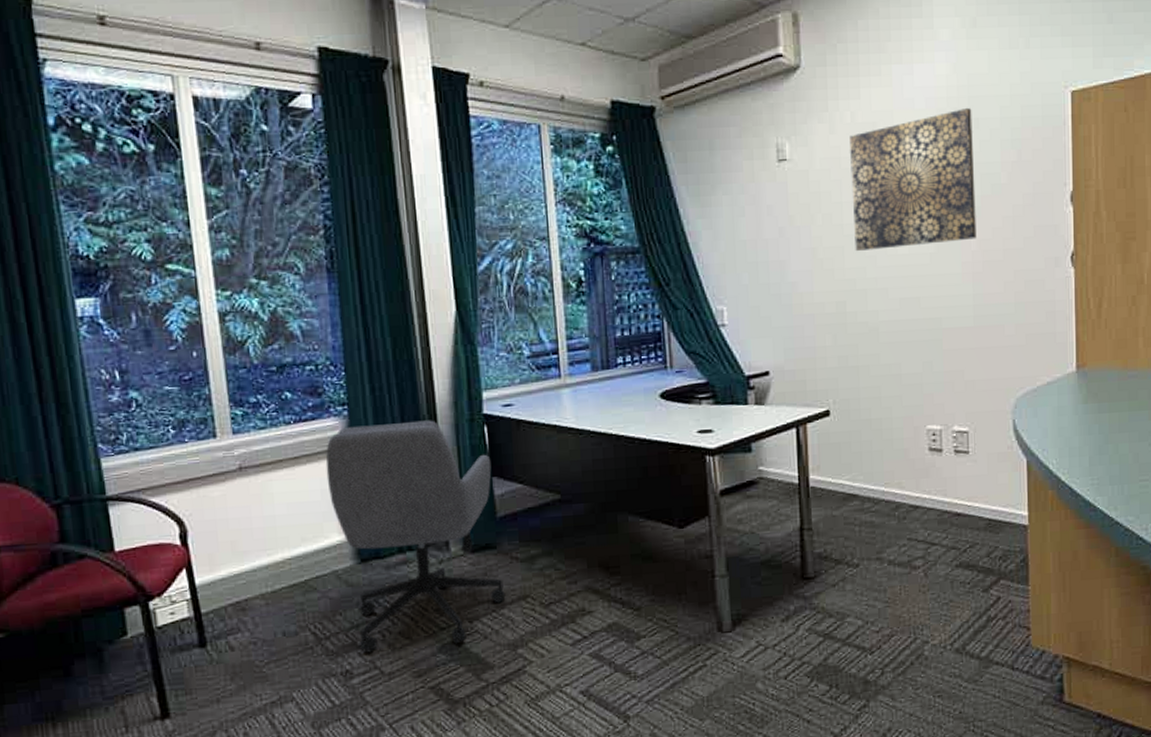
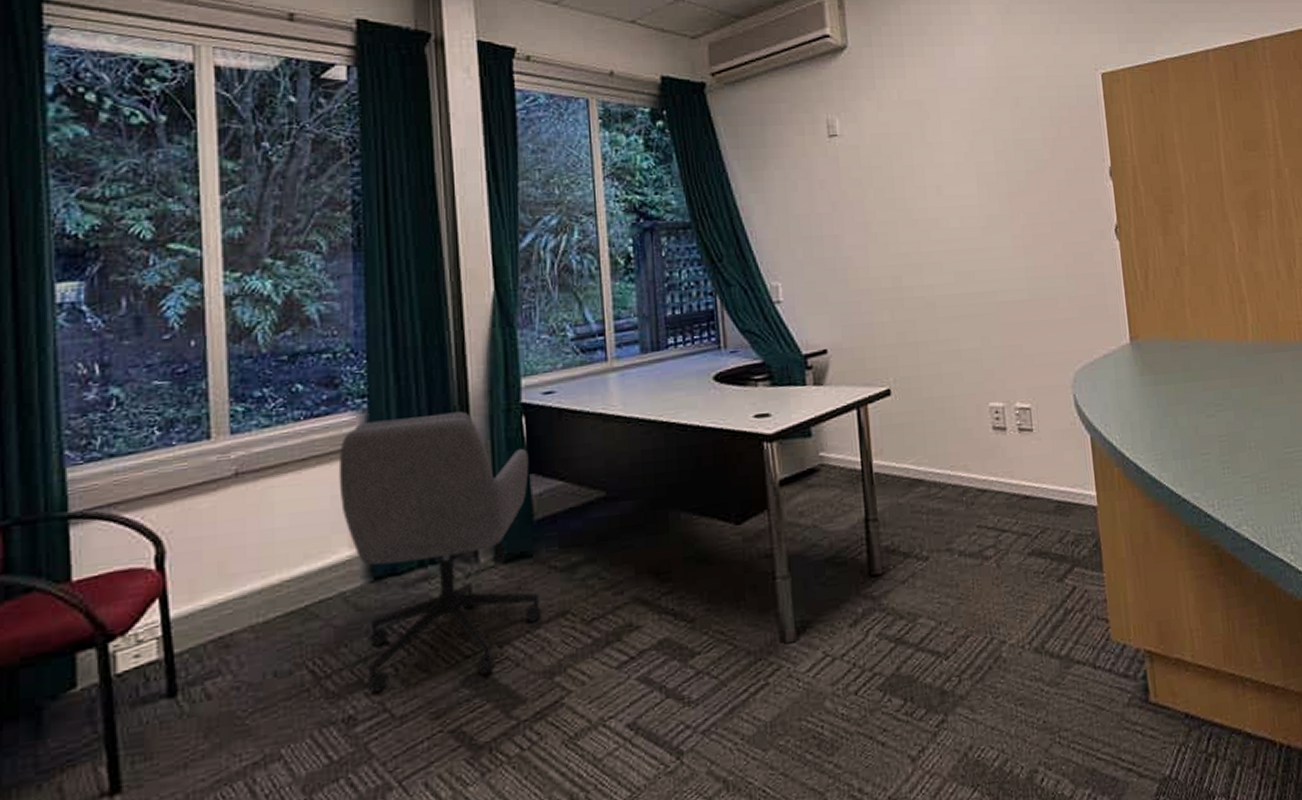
wall art: present [850,107,976,251] -> none [897,87,1025,225]

